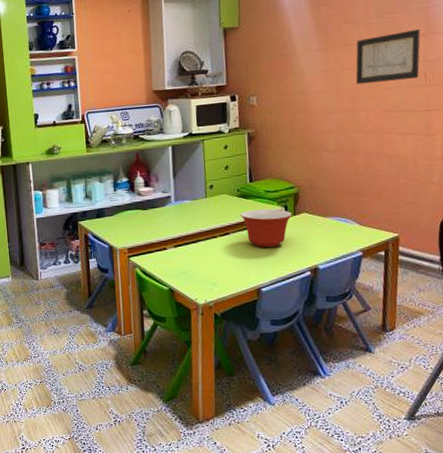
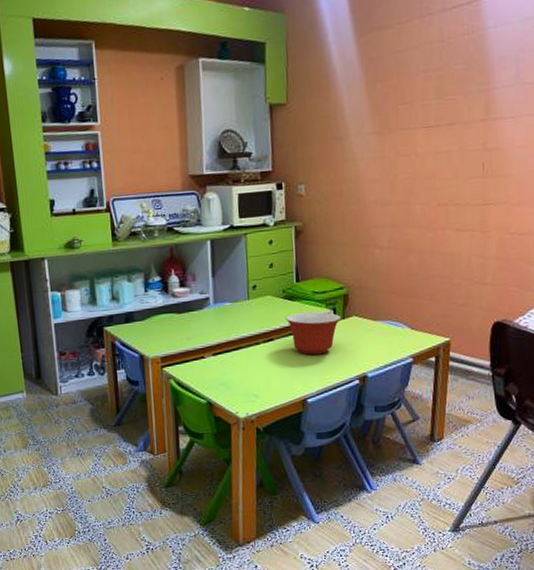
wall art: present [355,29,421,85] -> none [411,114,480,174]

